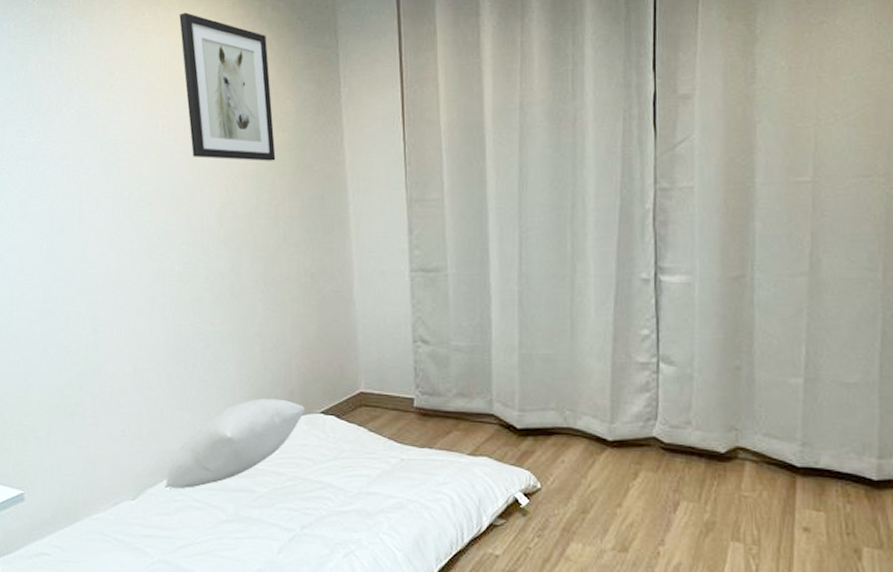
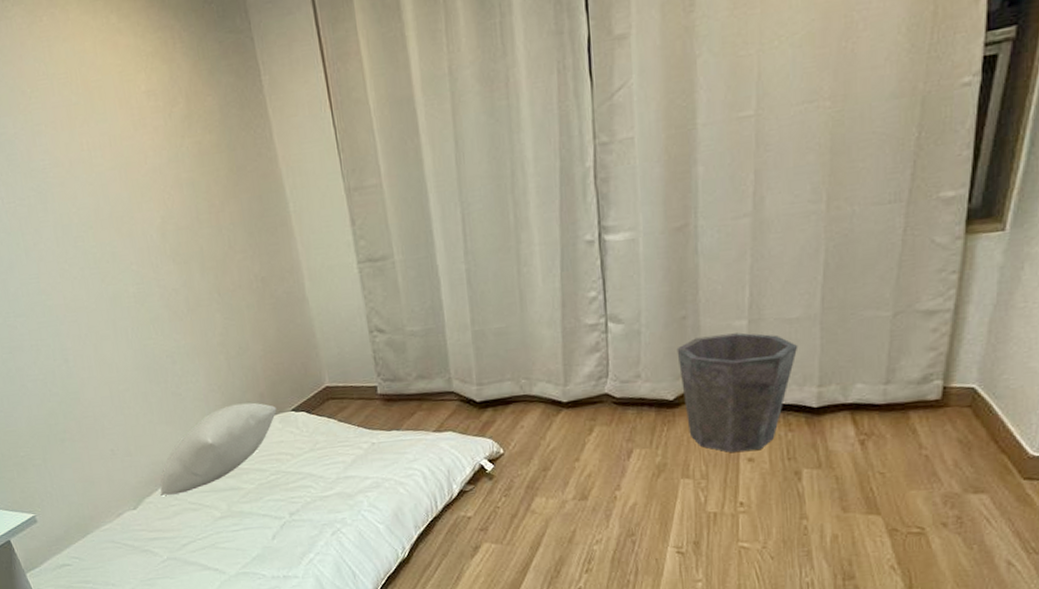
wall art: present [179,12,276,161] -> none [79,11,208,173]
waste bin: none [730,390,857,519] -> present [677,332,798,452]

